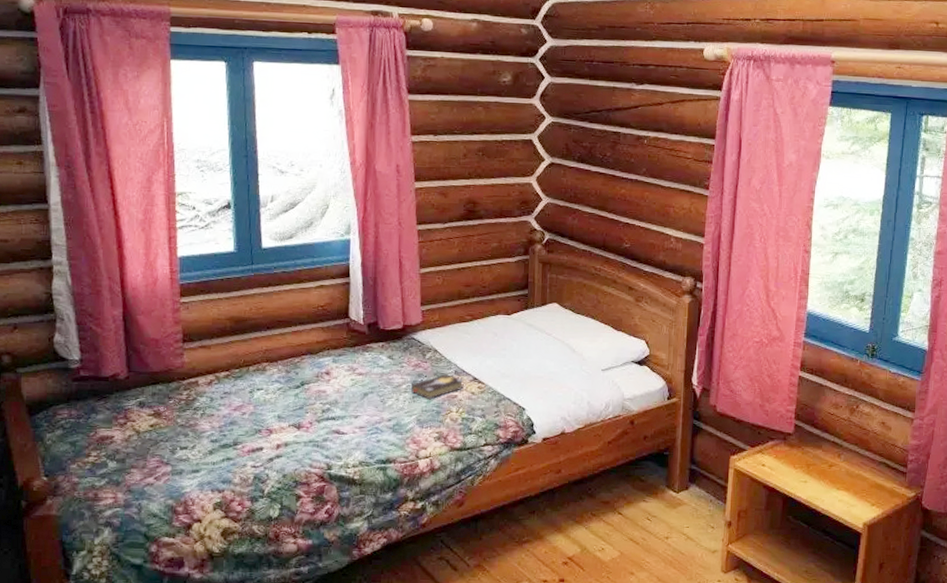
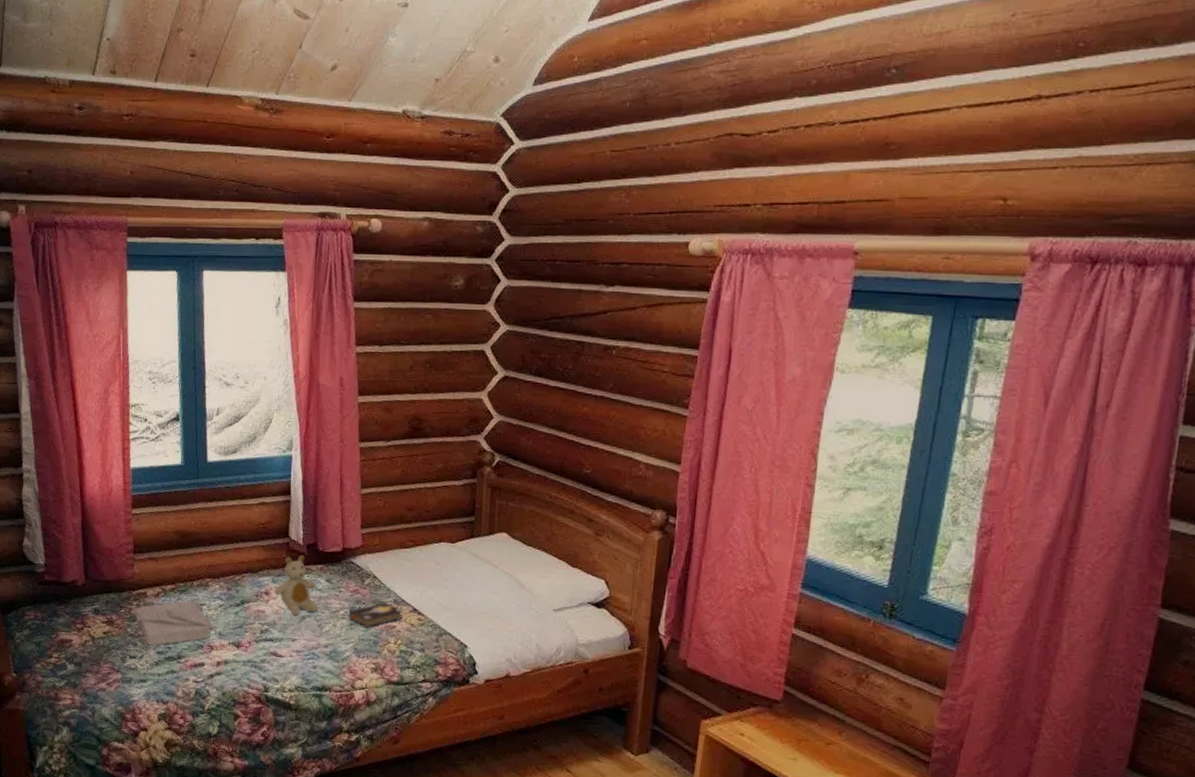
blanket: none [180,386,277,435] -> present [130,600,218,646]
stuffed bear: none [335,334,381,393] -> present [274,555,319,616]

